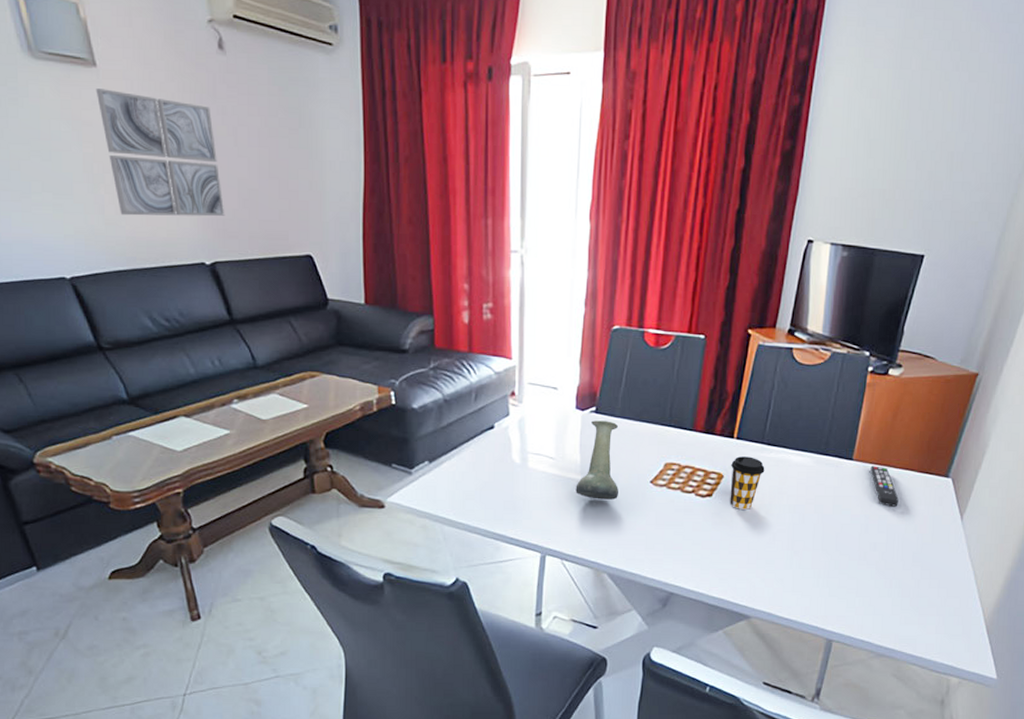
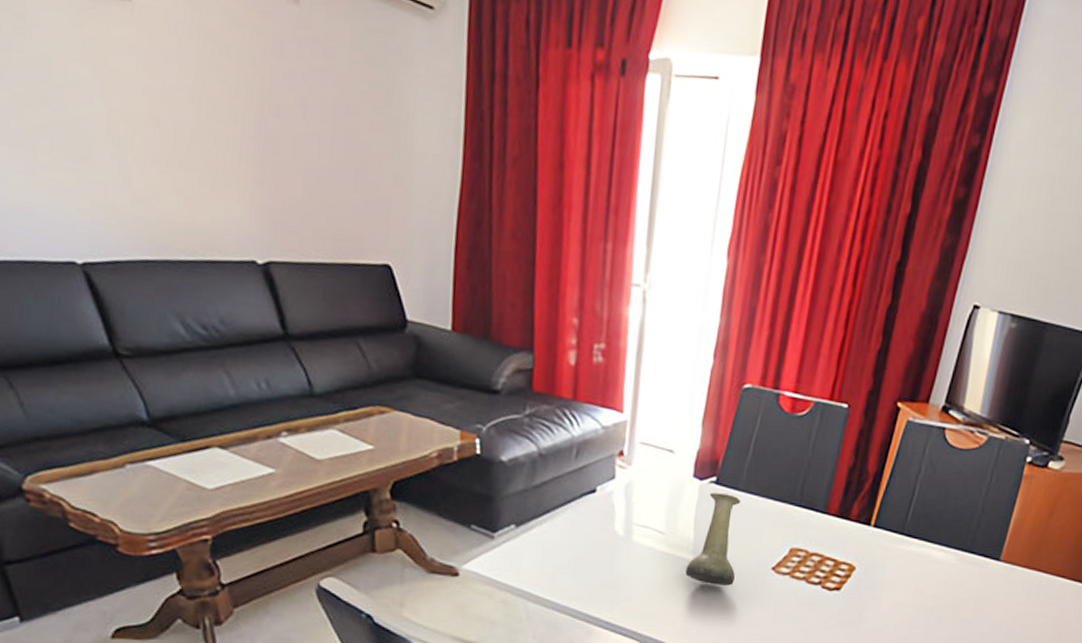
wall art: present [96,88,225,217] -> none [128,27,286,206]
coffee cup: present [730,456,765,510] -> none [859,547,903,608]
remote control: present [870,466,899,507] -> none [1018,568,1046,617]

